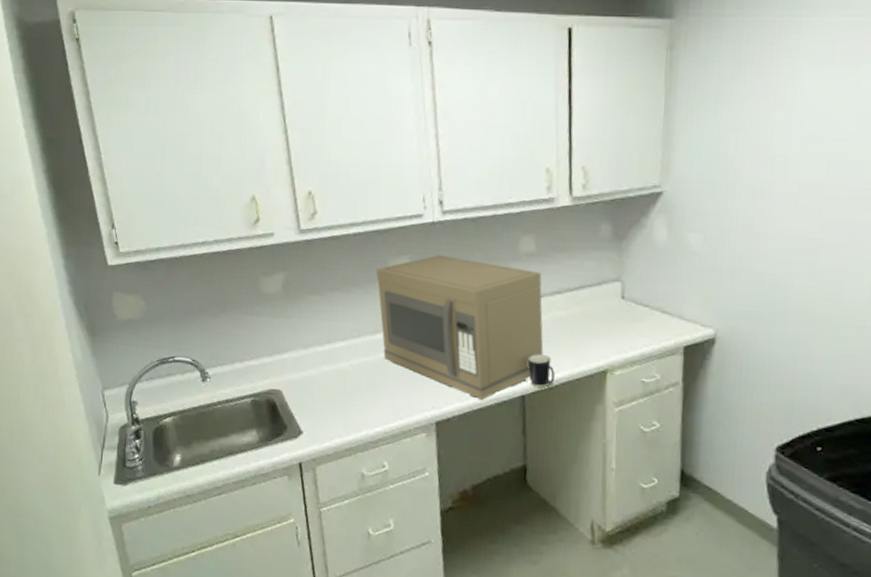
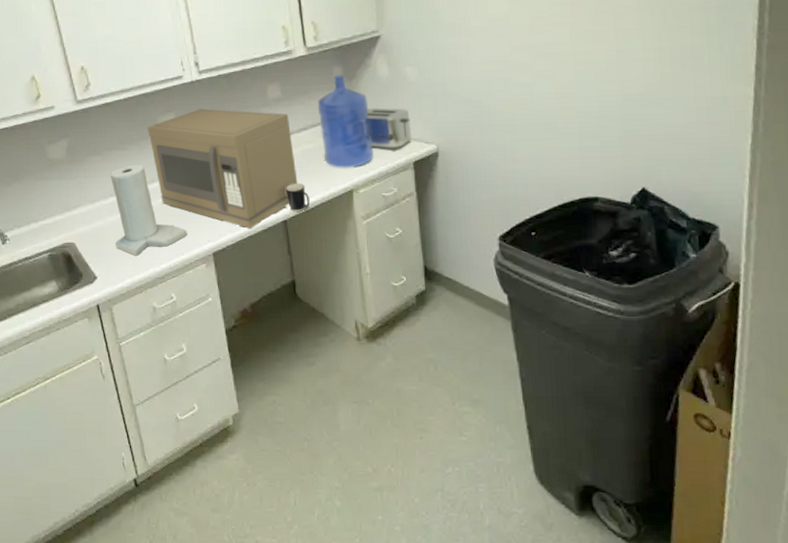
paper towel: none [327,309,409,414] -> present [111,164,188,256]
water jug: none [576,233,639,345] -> present [317,75,374,169]
toaster: none [630,276,687,332] -> present [364,107,411,152]

